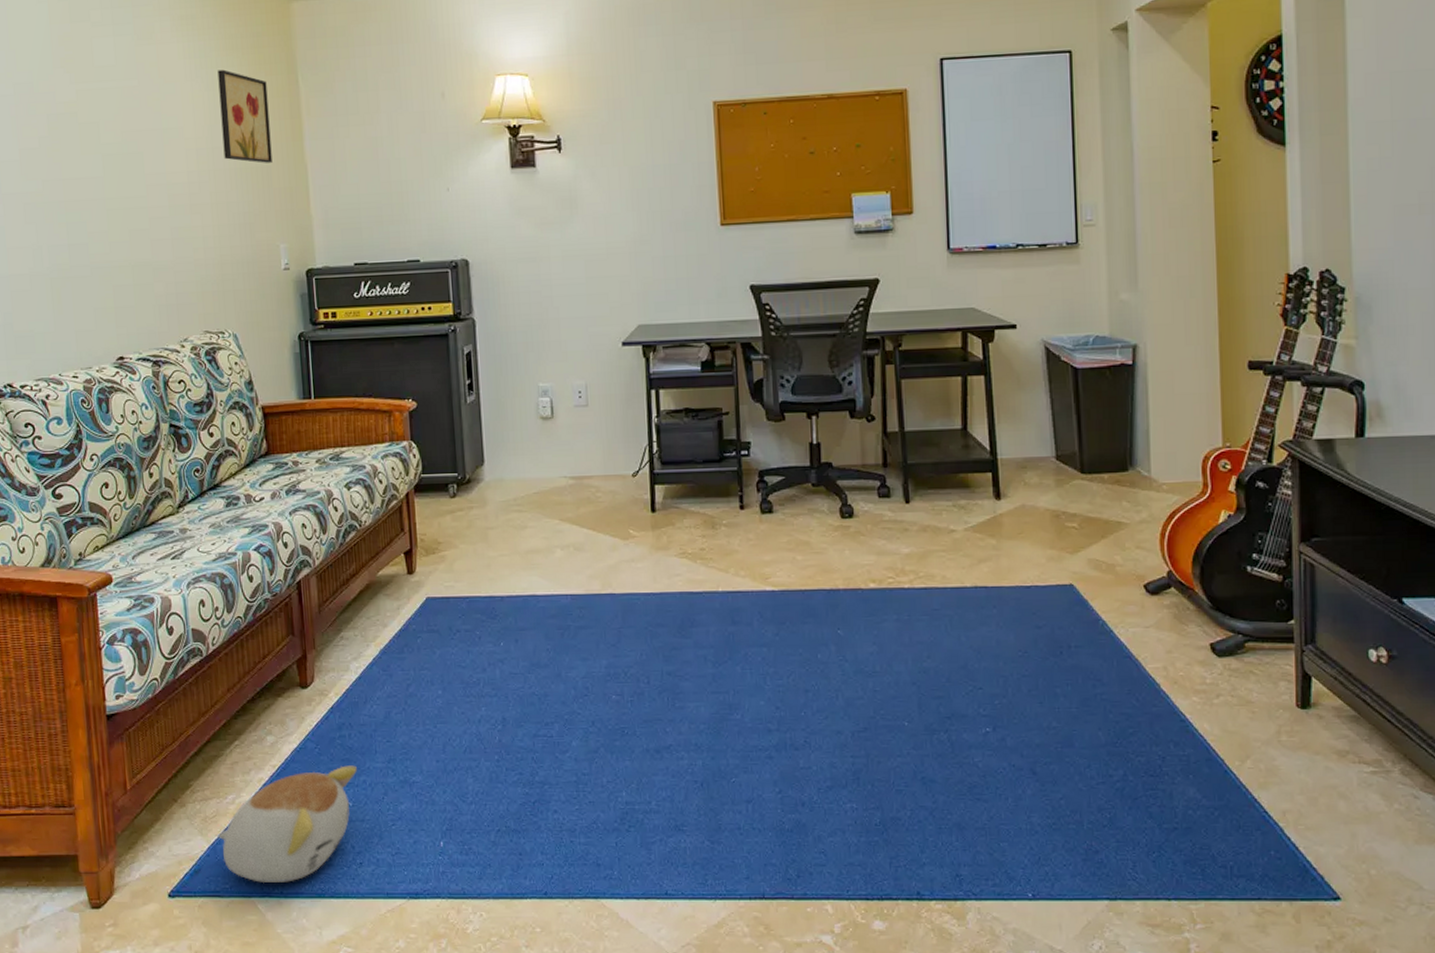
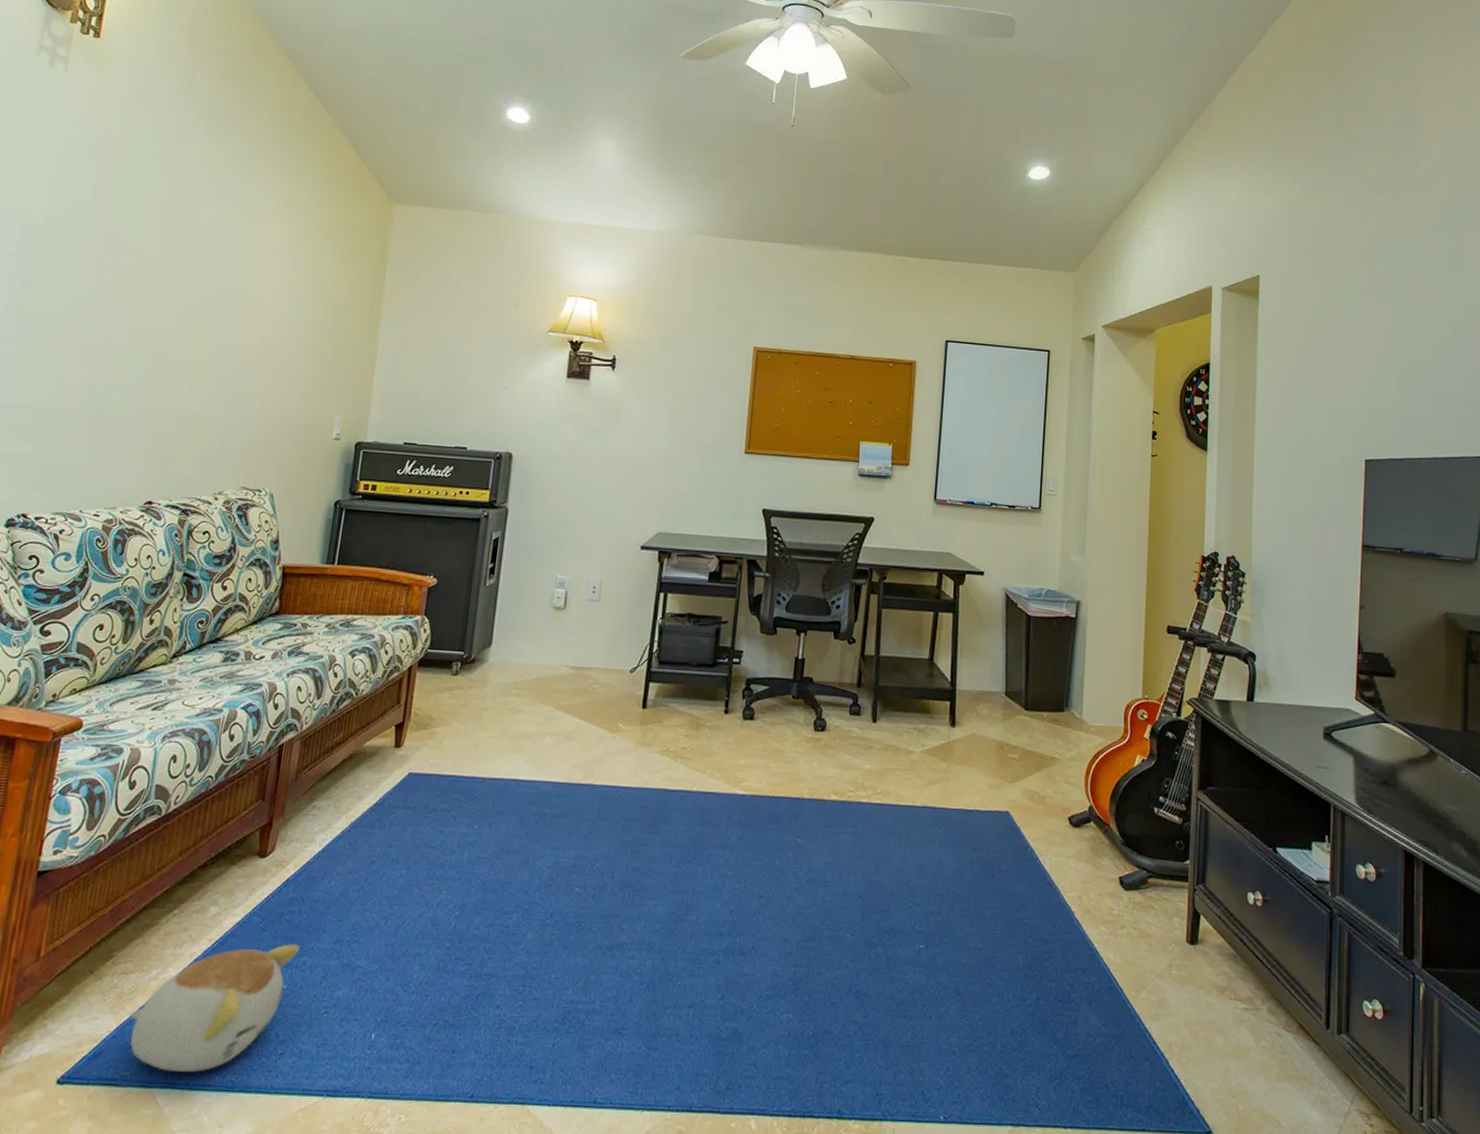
wall art: present [217,69,273,163] -> none [299,251,356,341]

